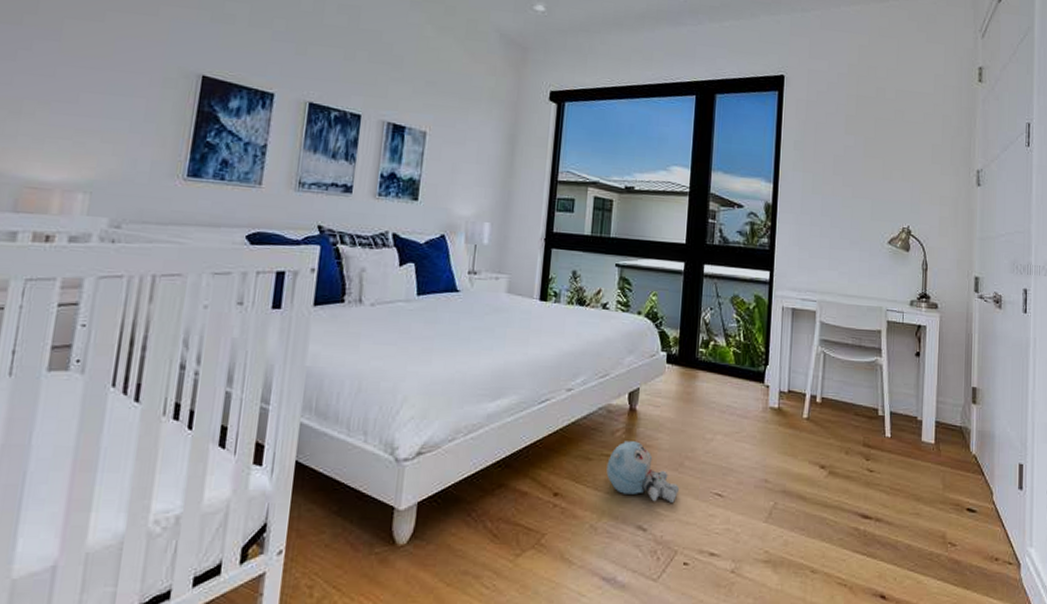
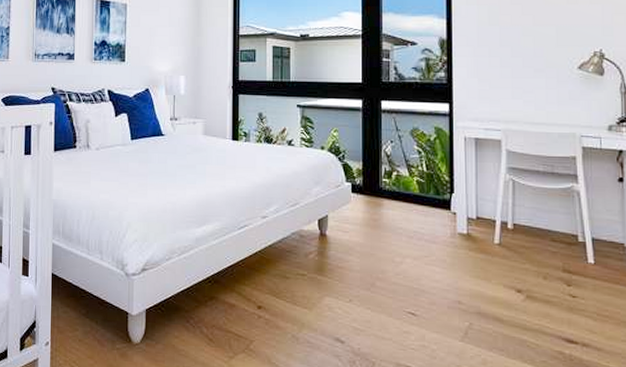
plush toy: present [606,441,680,503] -> none [303,262,373,319]

